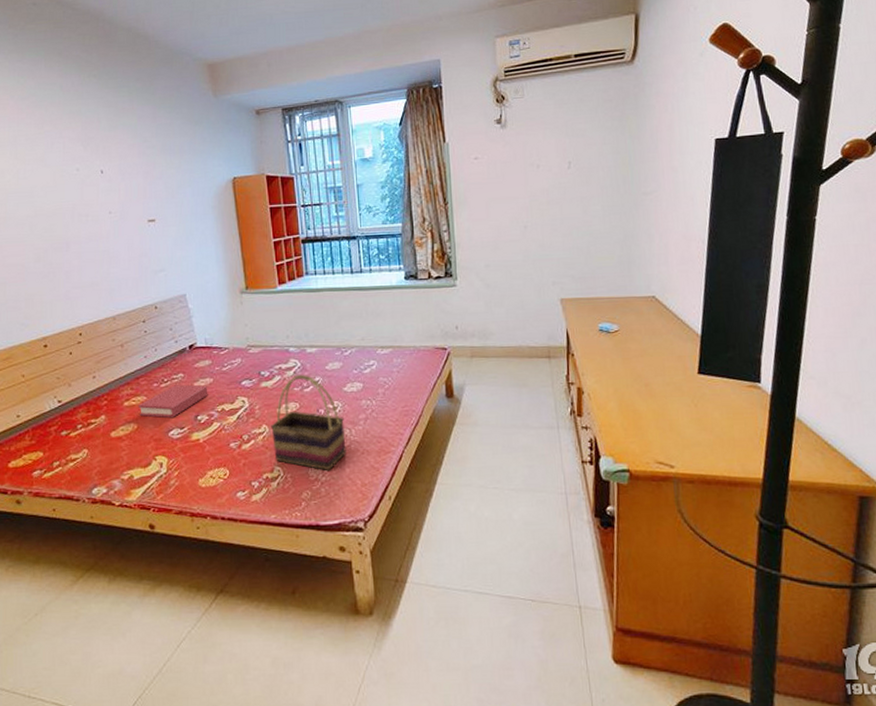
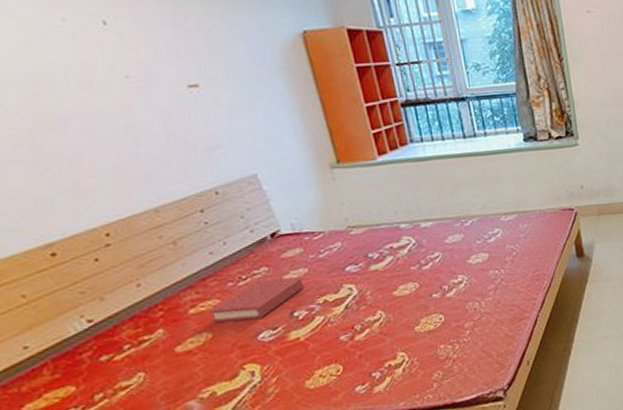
woven basket: present [270,375,346,470] -> none [386,251,478,348]

